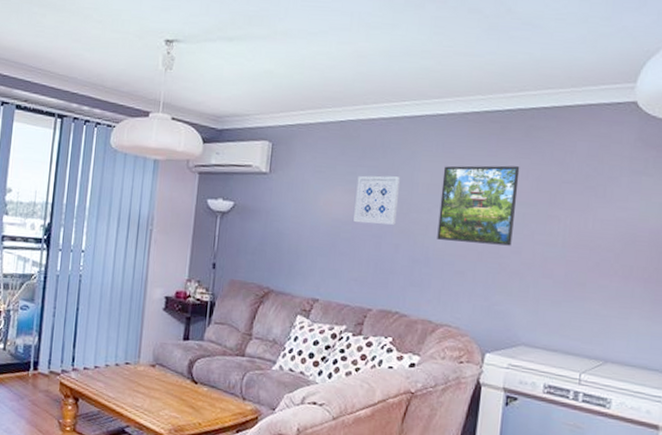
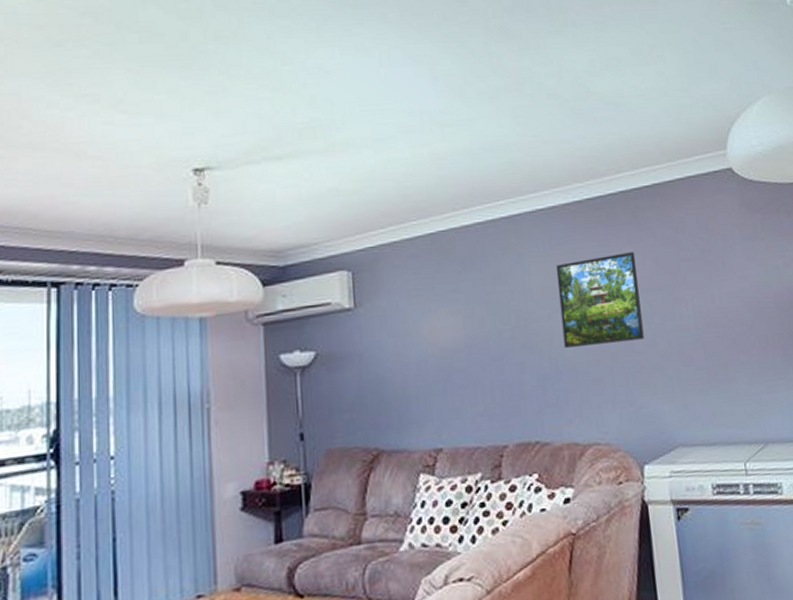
wall art: present [353,175,400,225] -> none [462,285,515,348]

